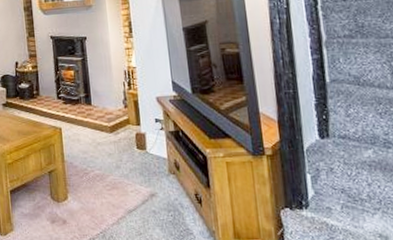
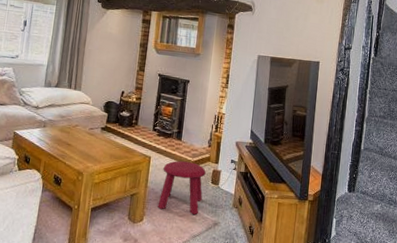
stool: none [77,128,131,186] -> present [157,161,206,215]

